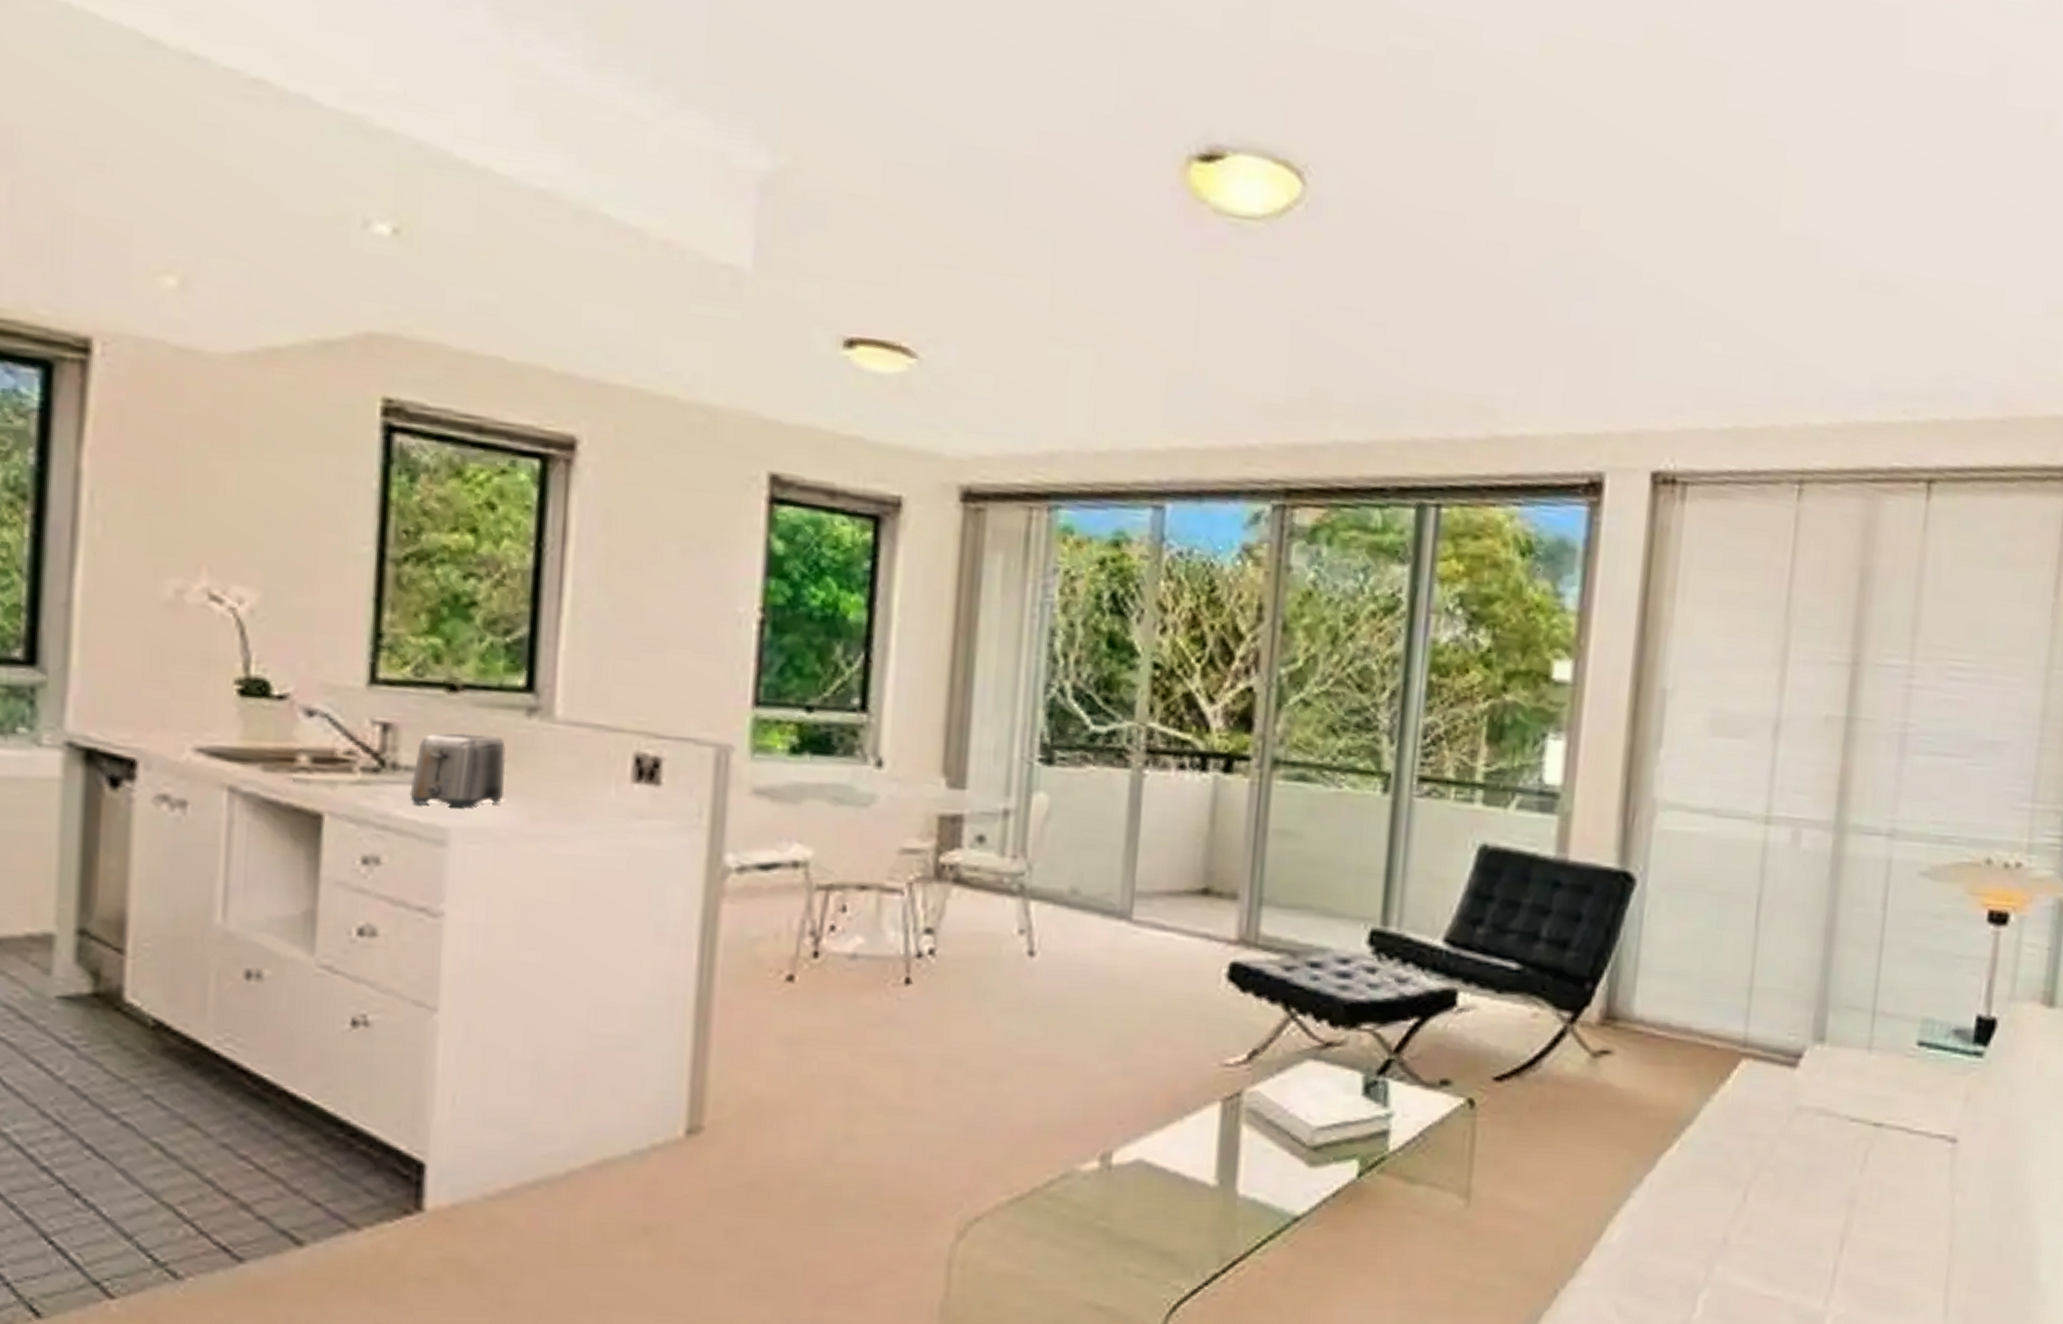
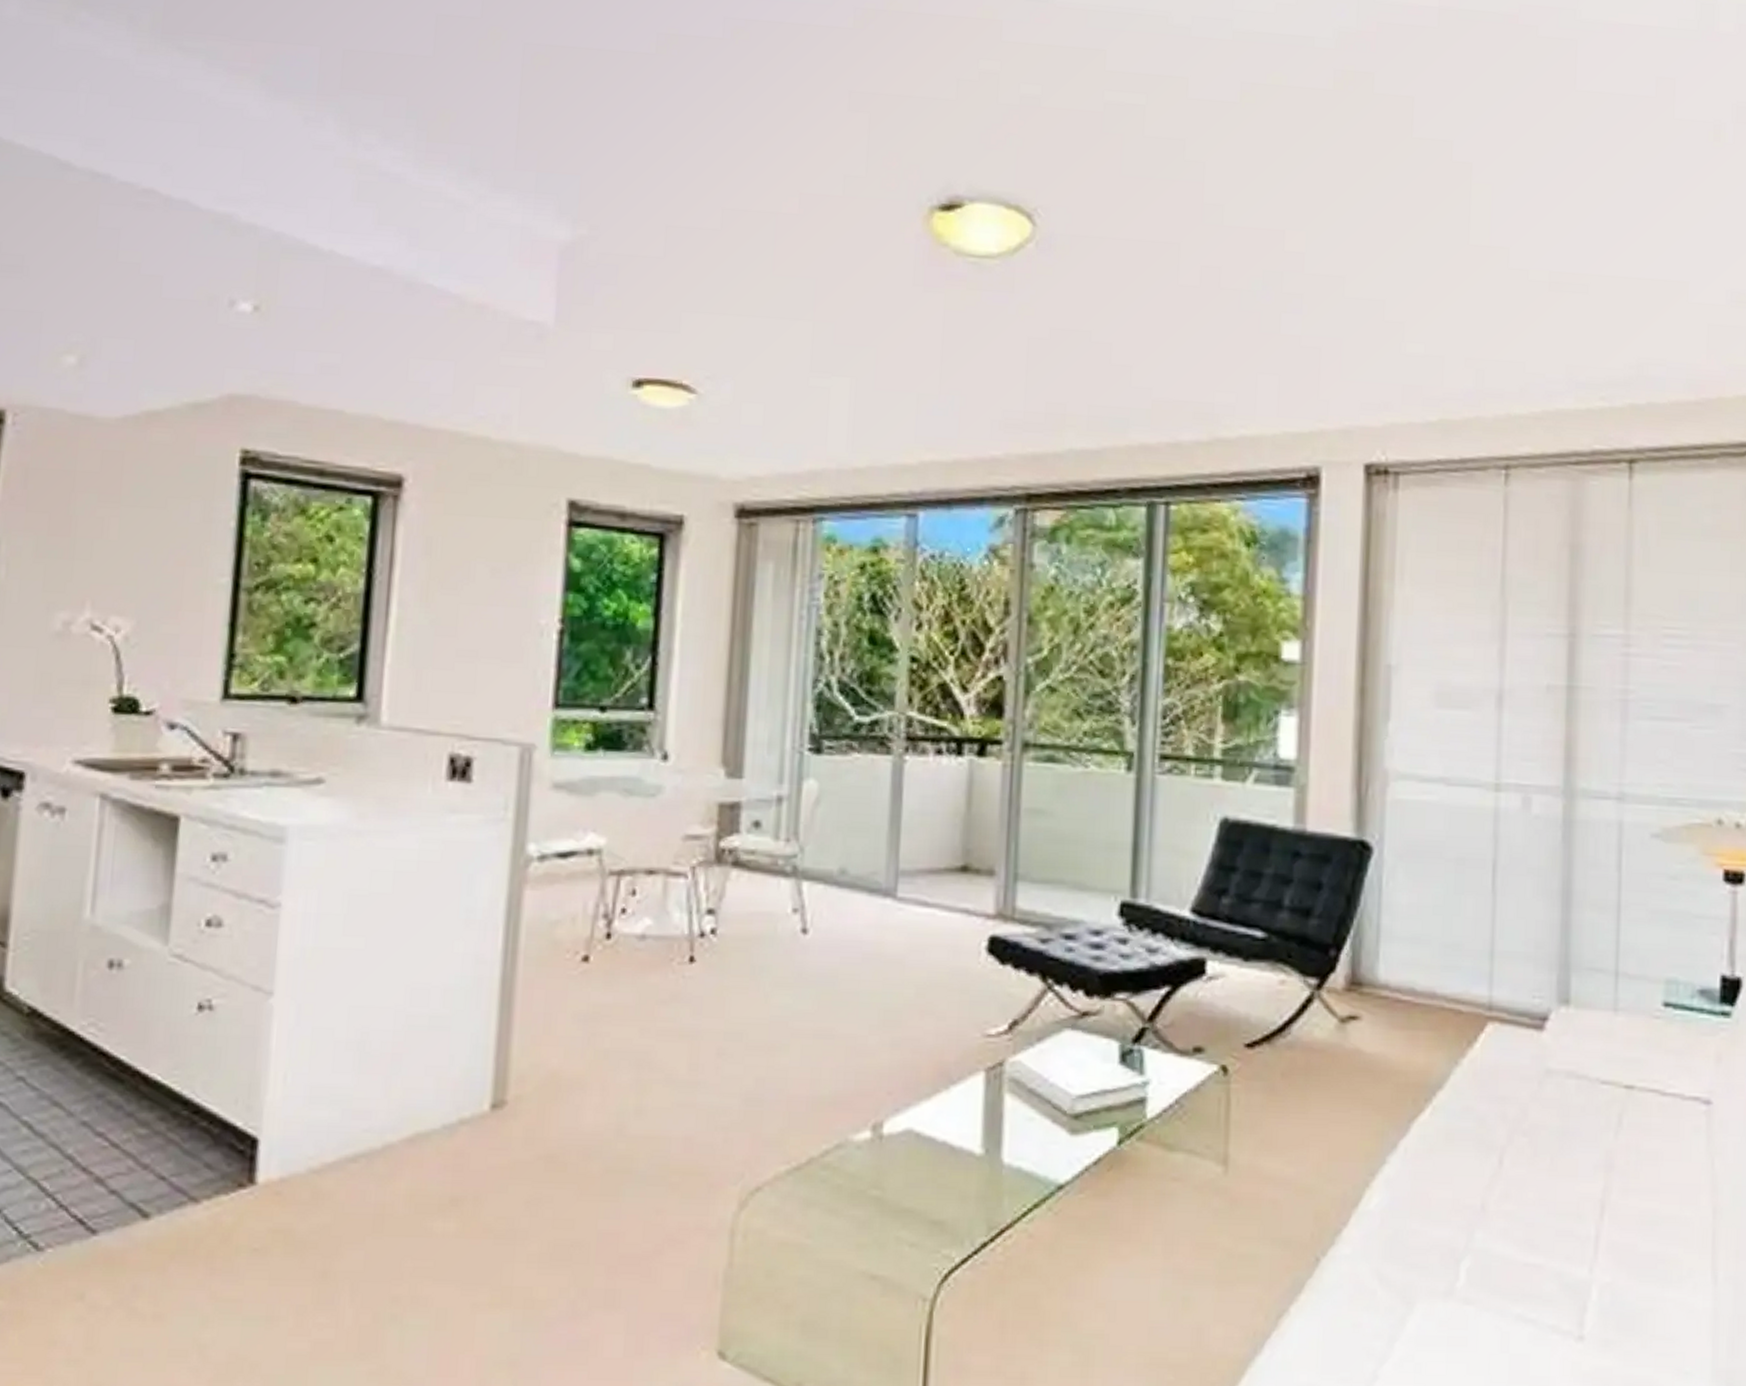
toaster: present [409,733,507,808] -> none [254,740,338,808]

